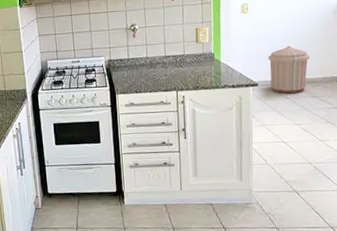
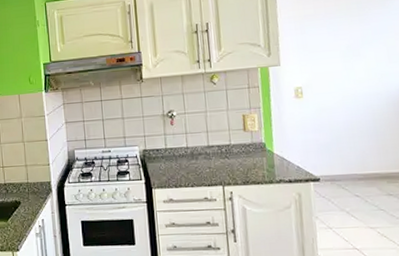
trash can: present [268,45,311,94] -> none [330,134,382,191]

